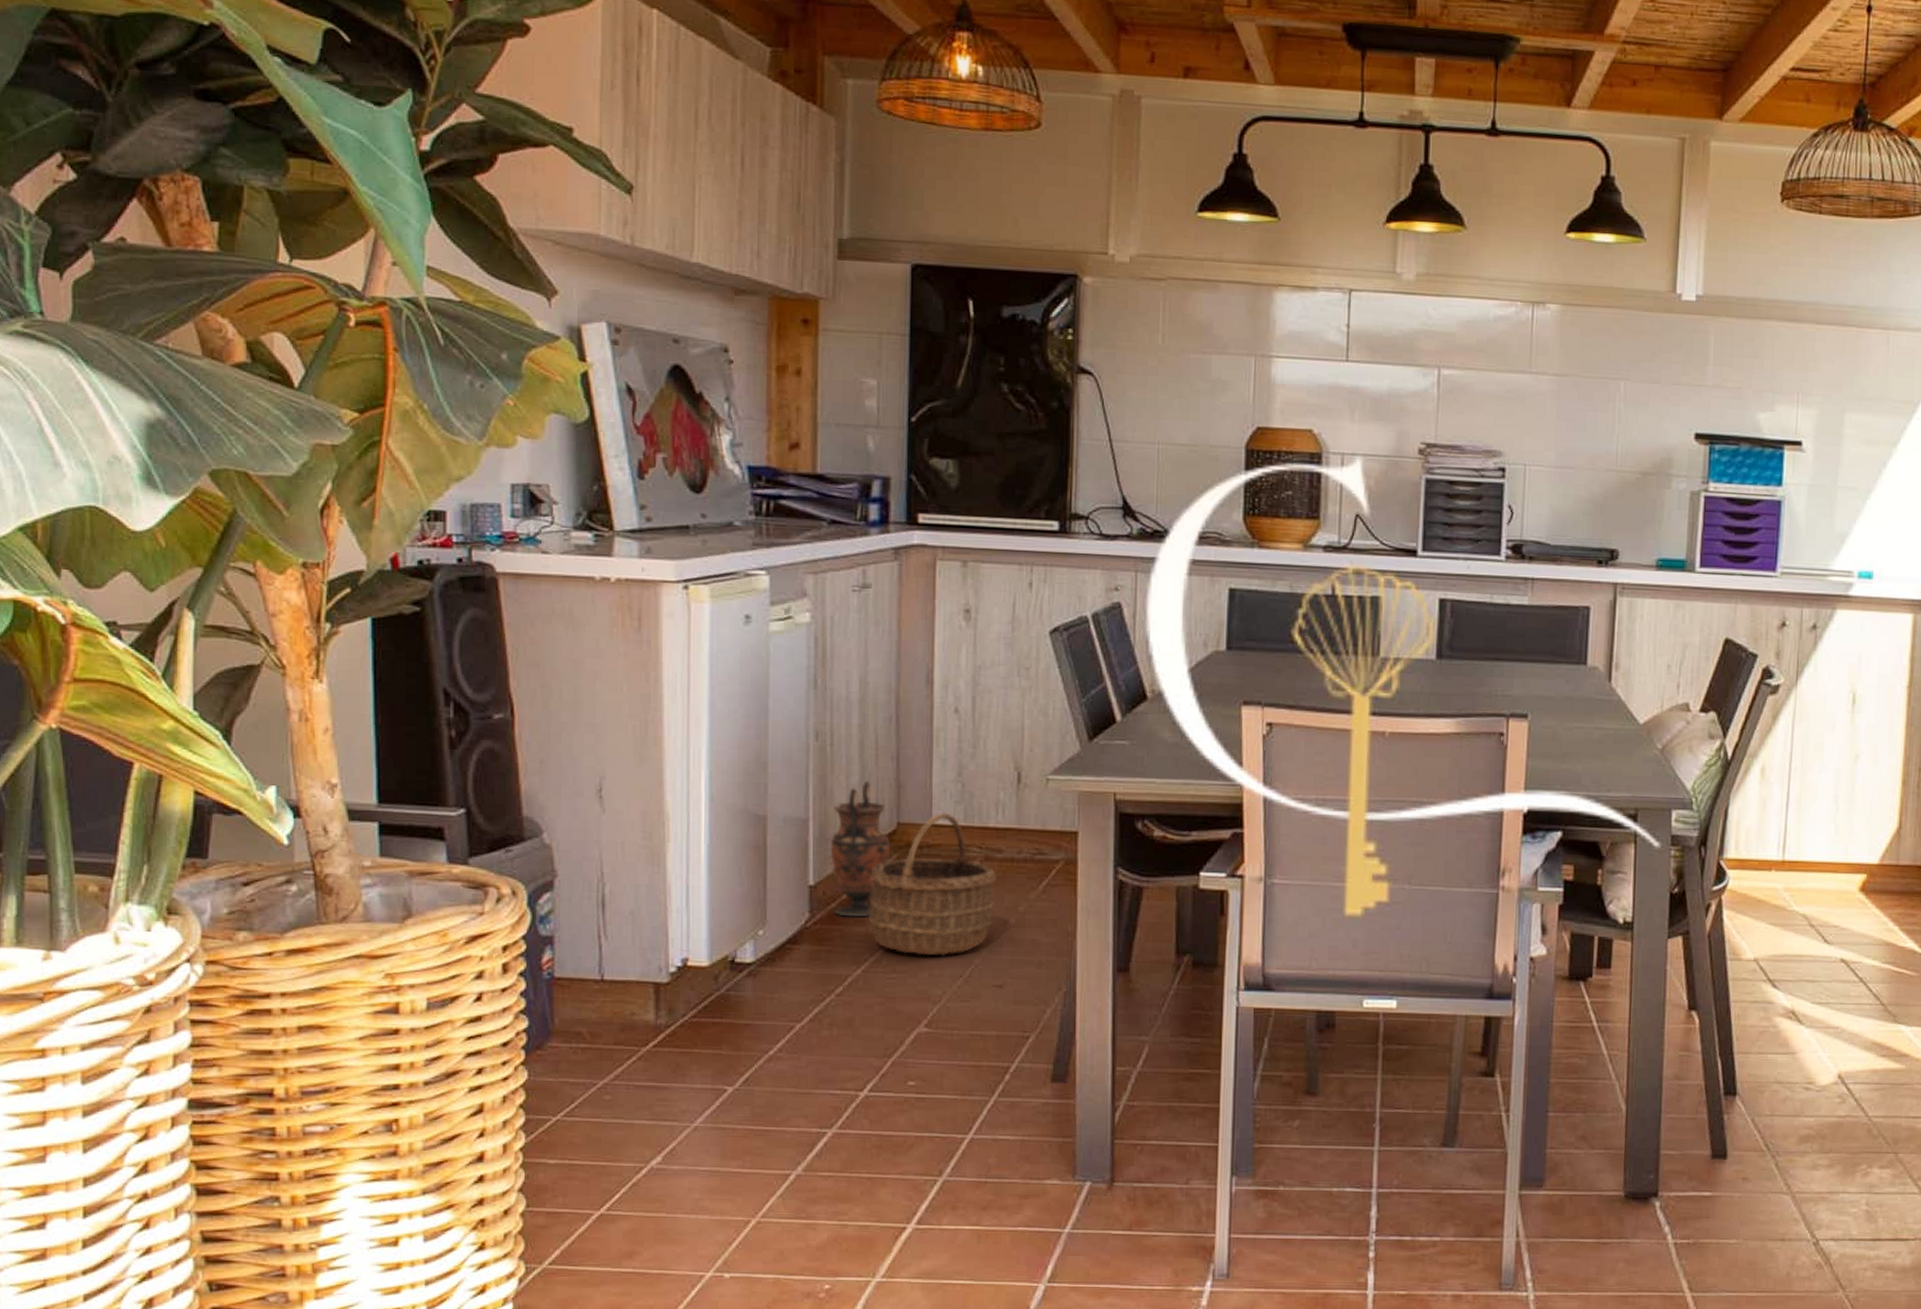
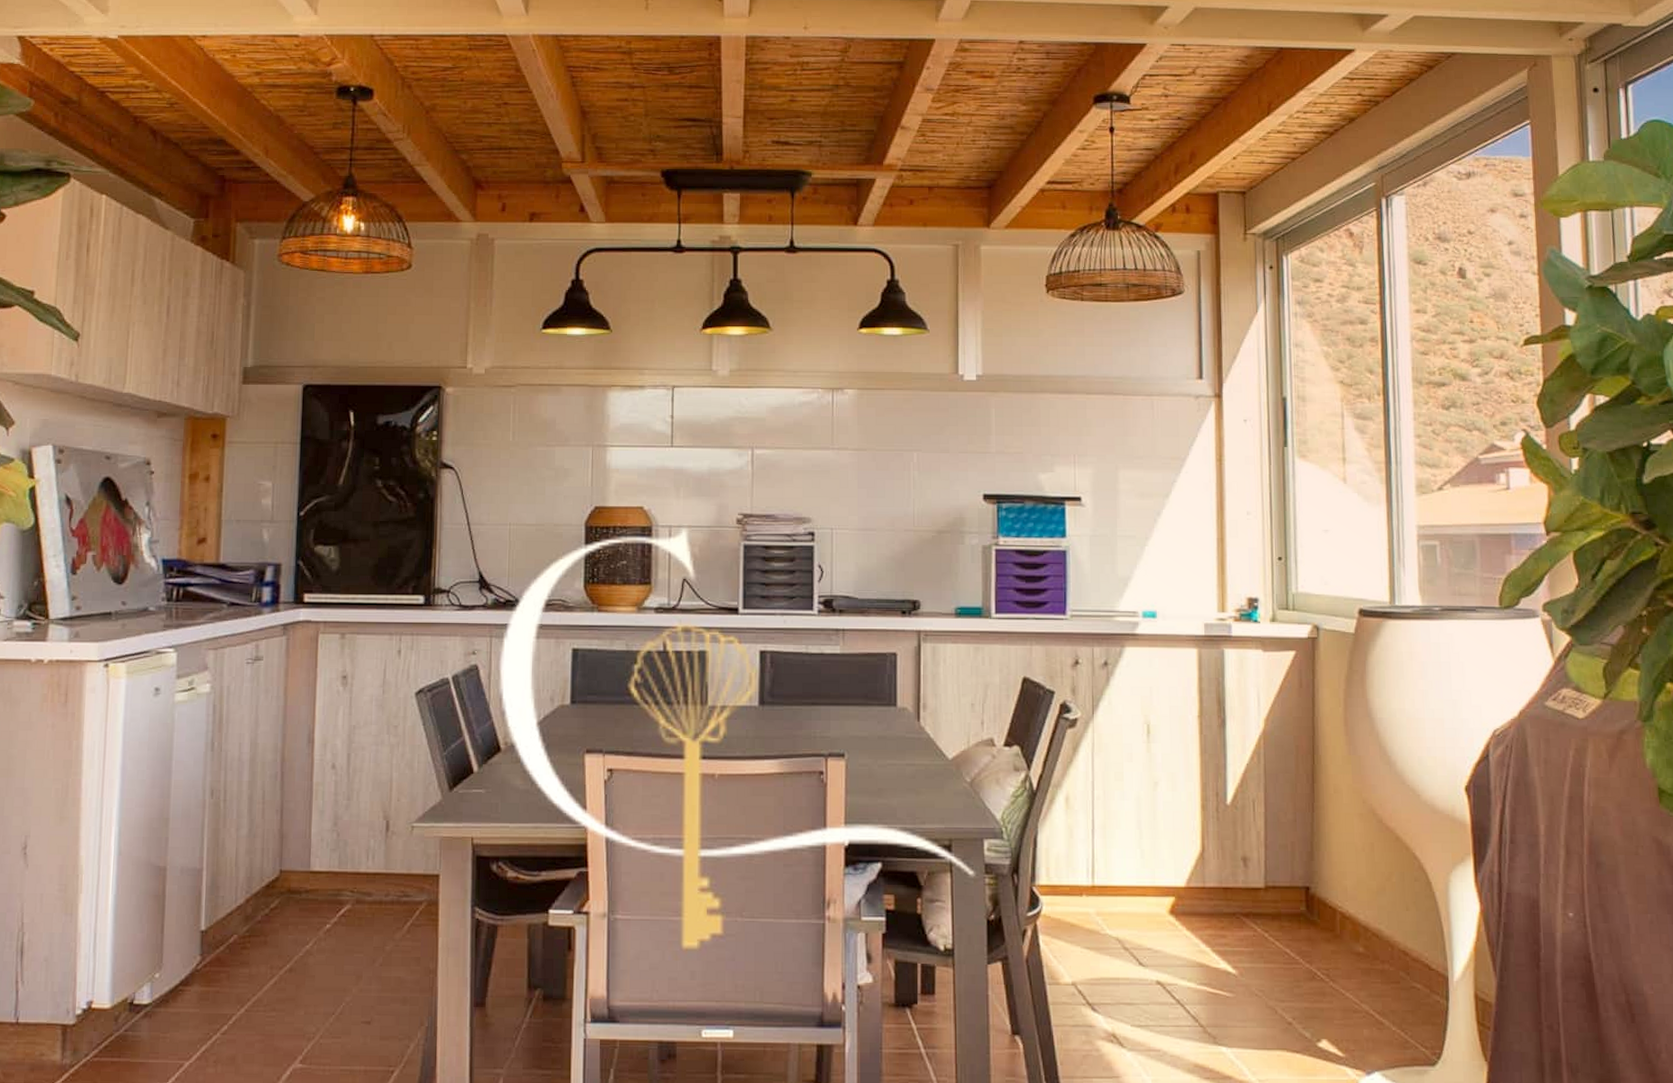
vase: present [829,781,891,918] -> none [219,833,274,960]
wicker basket: present [868,812,997,956] -> none [252,859,367,995]

